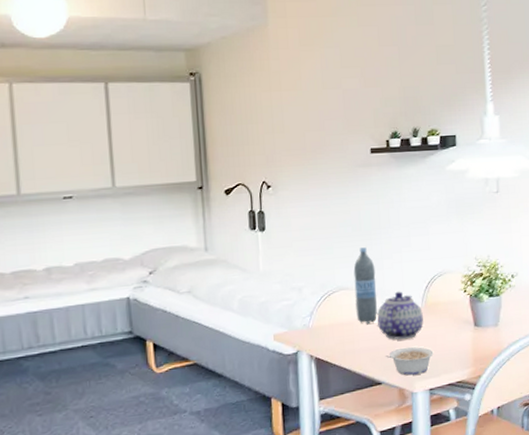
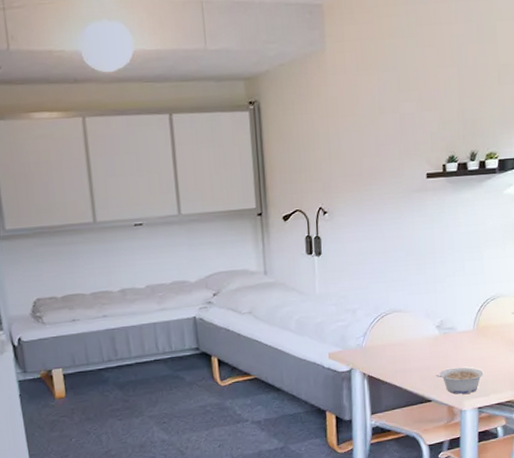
water bottle: present [353,247,378,324] -> none [406,271,429,345]
teapot: present [376,291,424,340] -> none [428,314,475,361]

